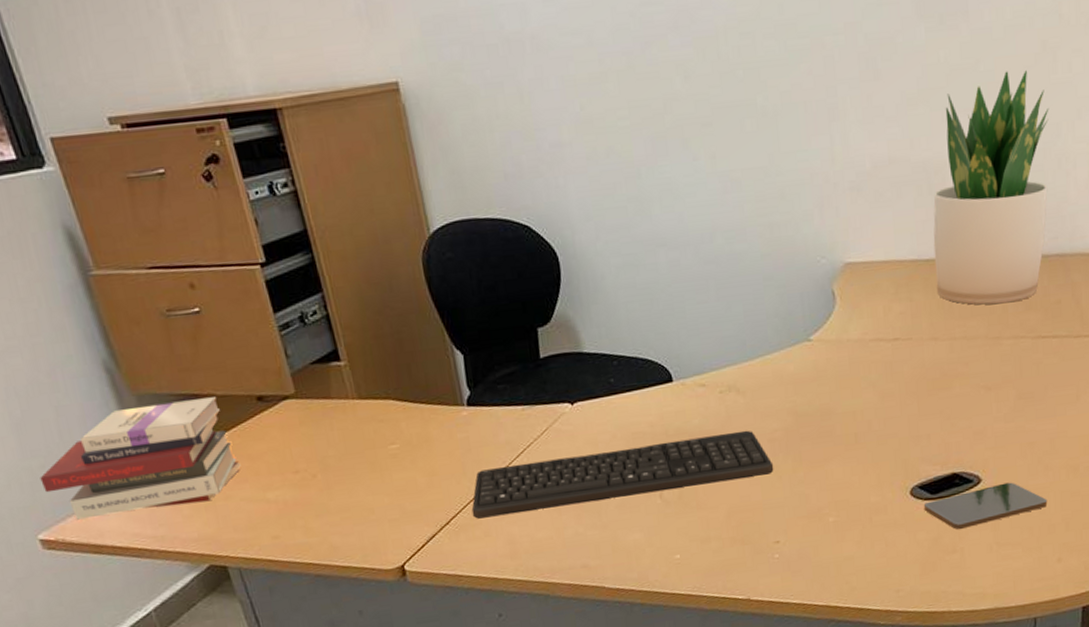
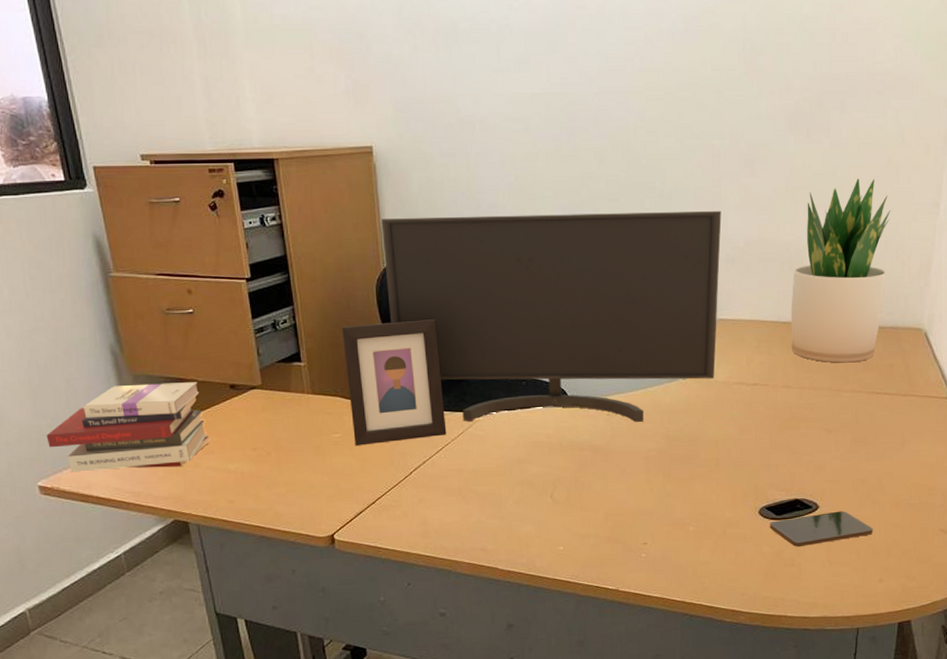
picture frame: none [386,293,528,457] -> present [342,318,447,446]
computer monitor: none [419,126,846,416] -> present [381,210,722,422]
computer keyboard: present [471,430,774,519] -> none [394,448,647,501]

